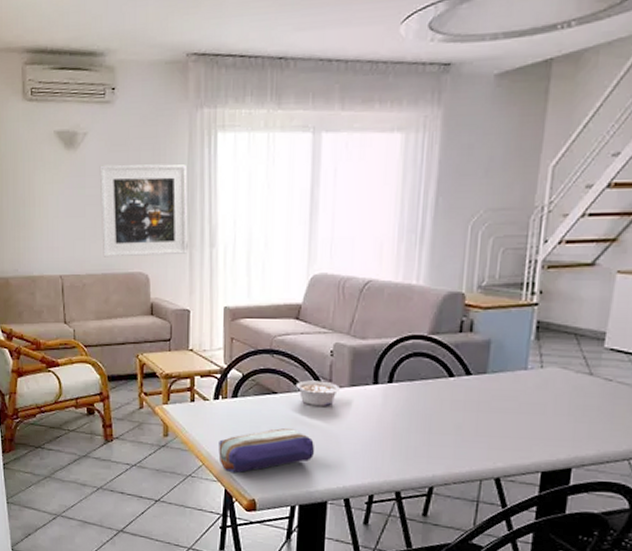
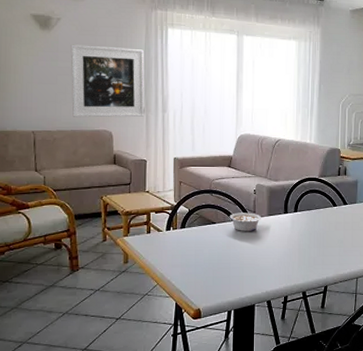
pencil case: present [218,427,314,474] -> none [170,249,244,289]

